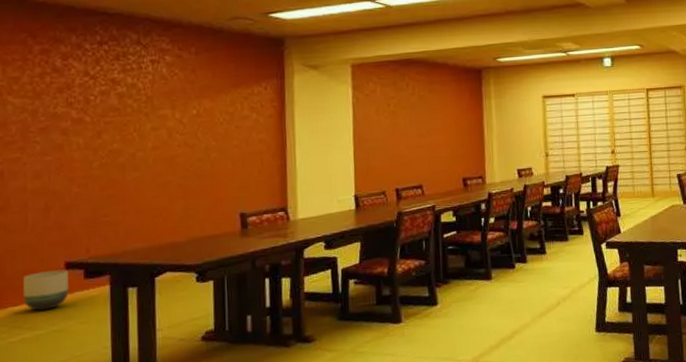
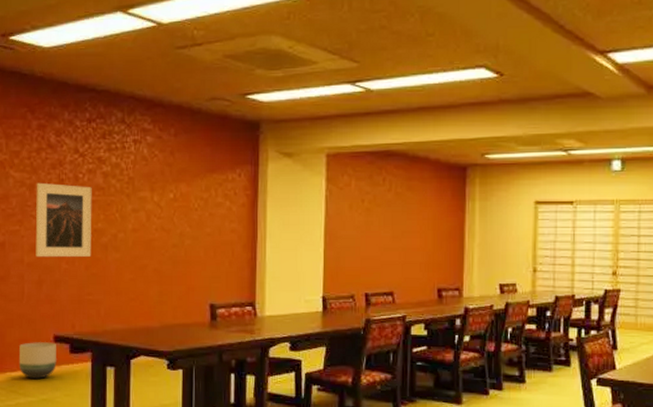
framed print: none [40,107,107,184] -> present [35,182,92,258]

